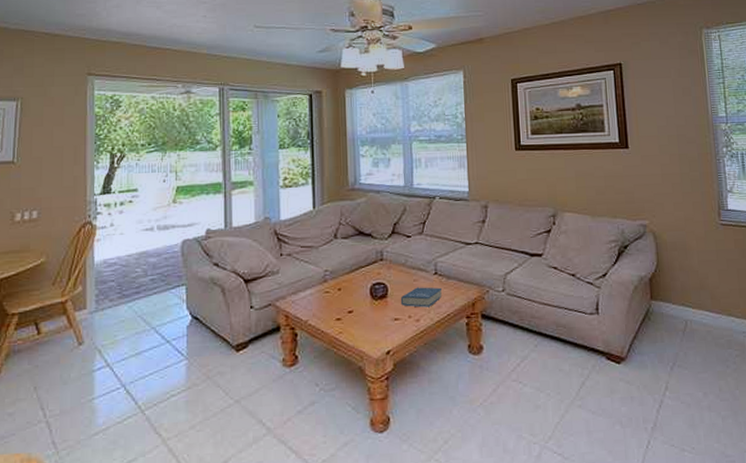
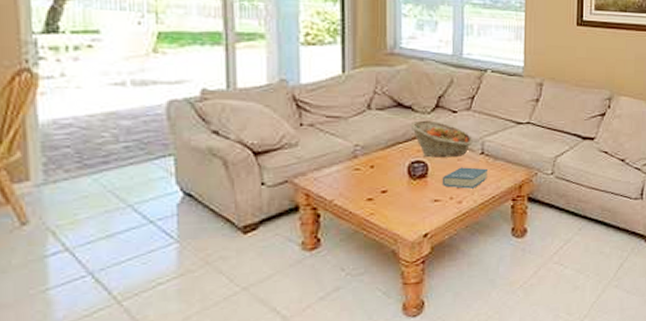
fruit basket: none [370,245,426,280] -> present [410,120,473,158]

